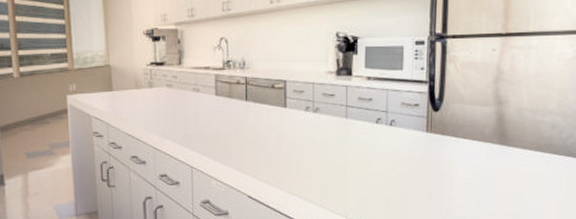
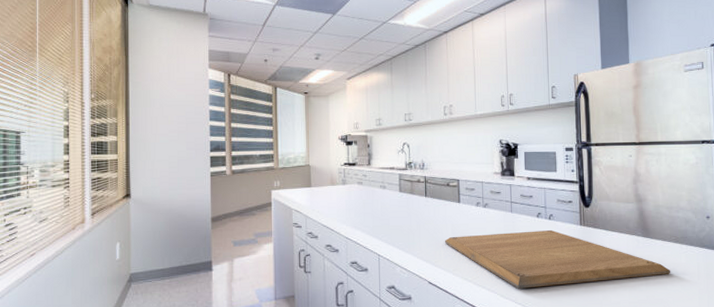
chopping board: none [268,137,529,203] -> present [445,229,671,289]

